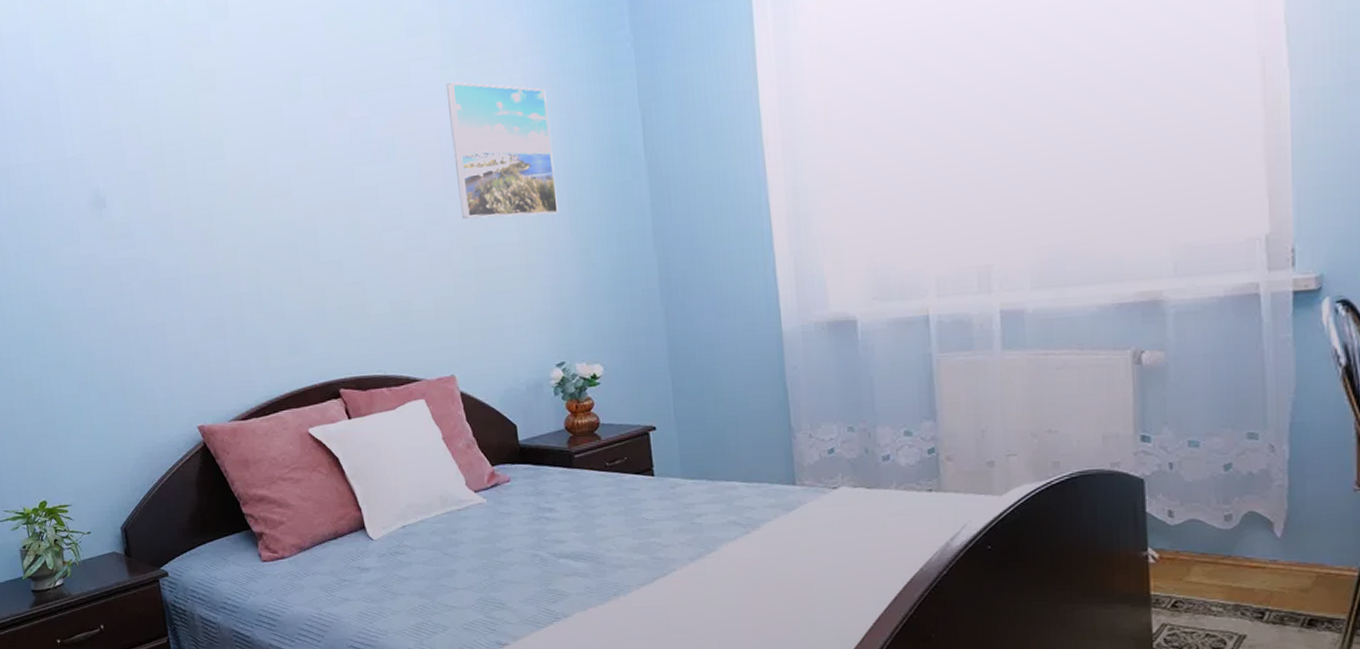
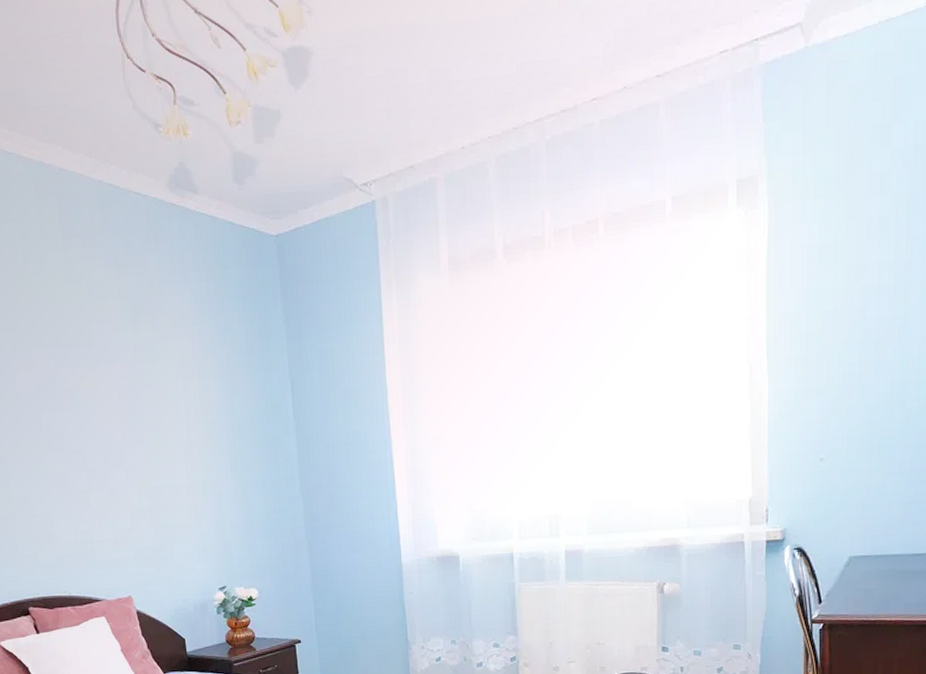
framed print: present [447,81,560,219] -> none [125,343,222,463]

